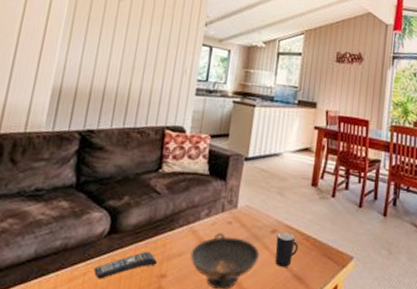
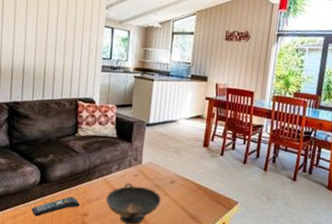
mug: present [275,231,298,267] -> none [174,182,193,209]

